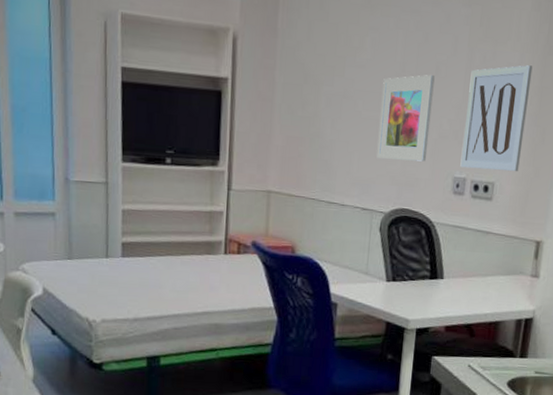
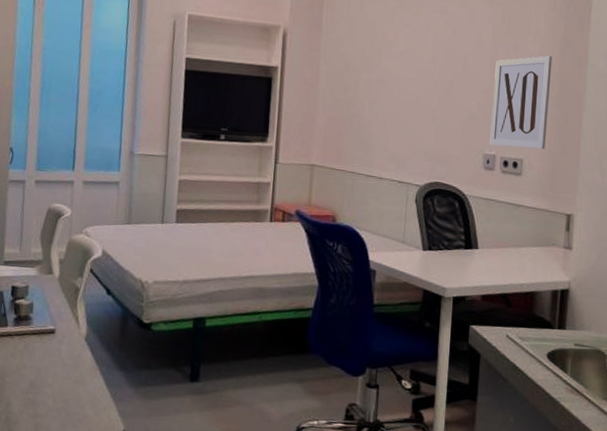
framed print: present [376,74,435,162] -> none [411,64,463,140]

